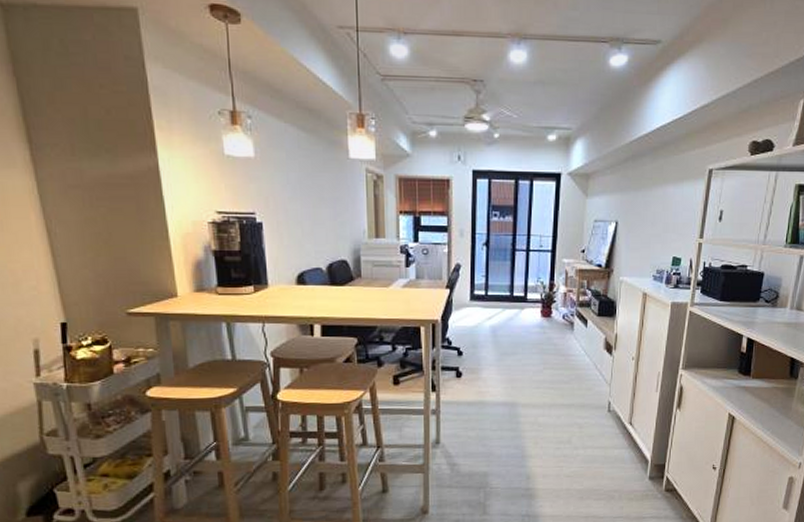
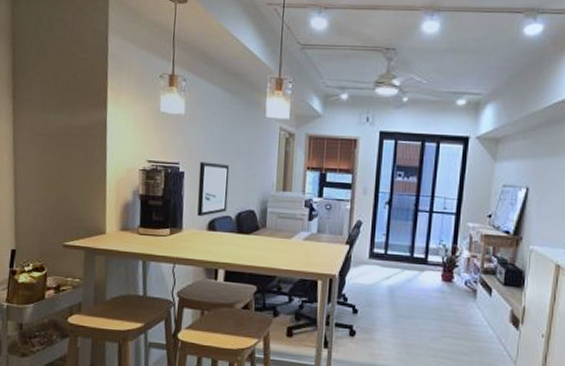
wall art: none [279,210,316,271] -> present [197,162,230,217]

